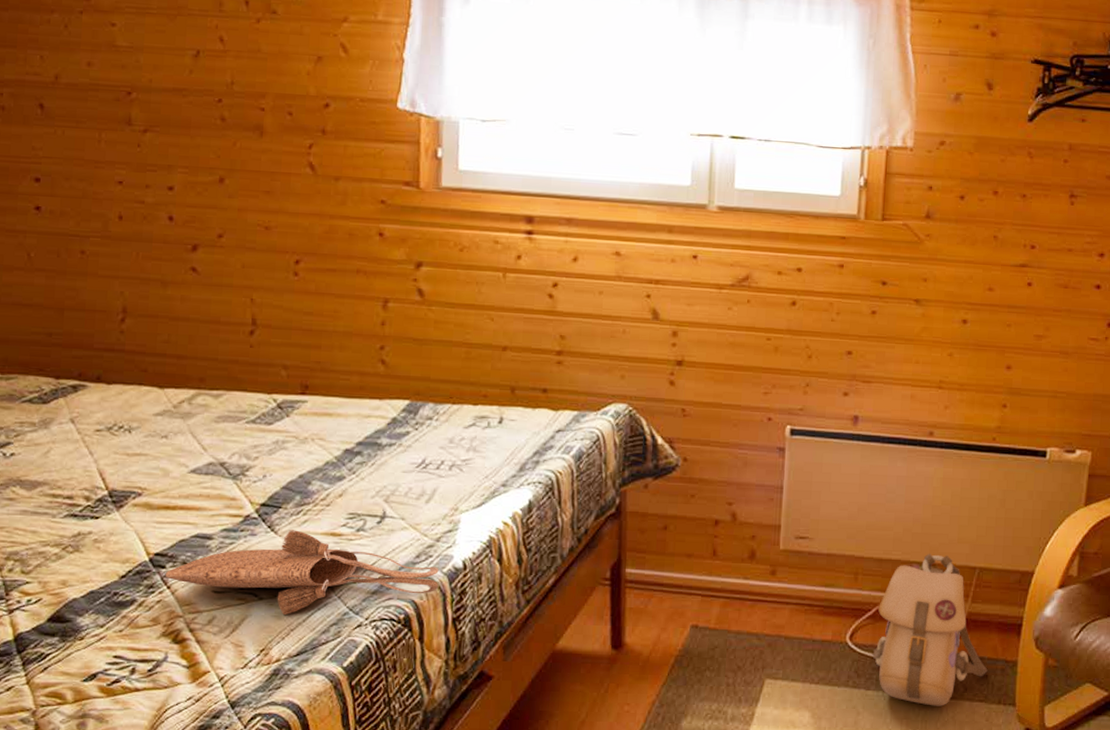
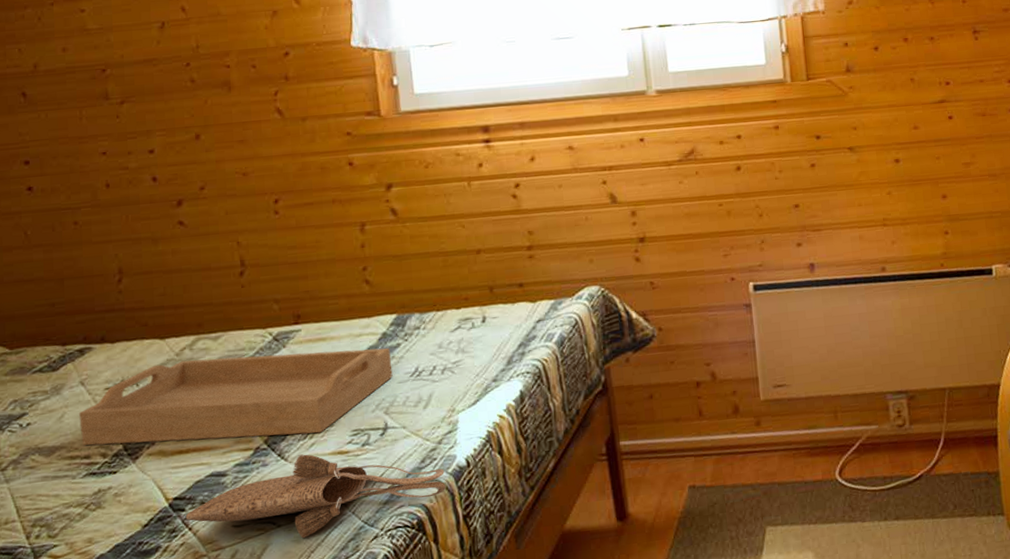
serving tray: none [65,414,399,511] -> present [79,347,393,446]
backpack: present [872,553,988,706] -> none [861,380,973,528]

